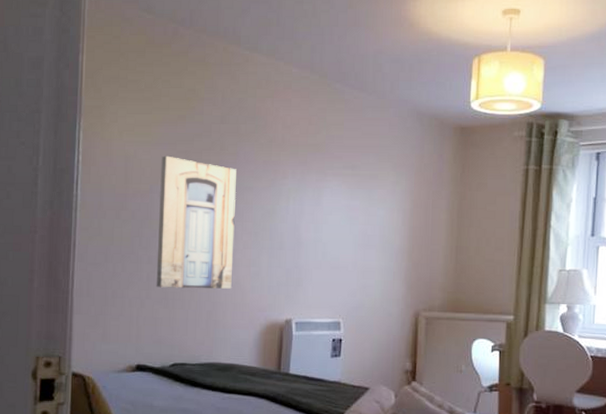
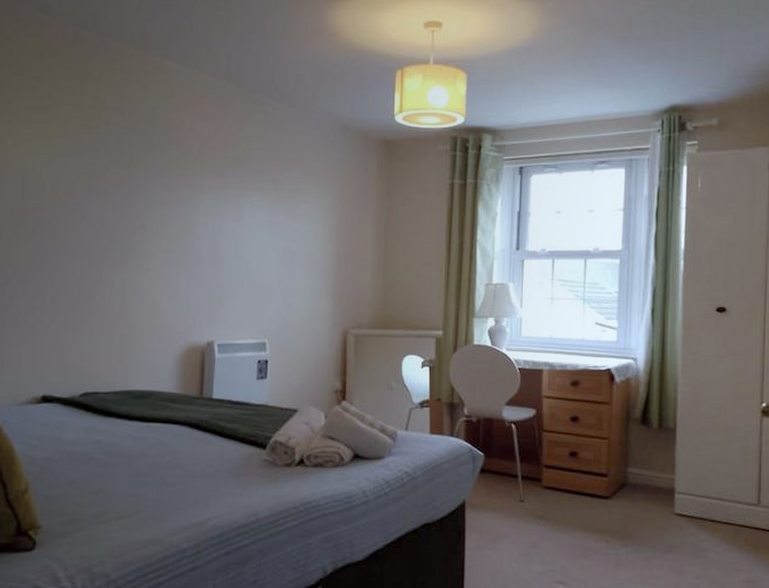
wall art: present [156,155,236,289] -> none [62,168,149,312]

